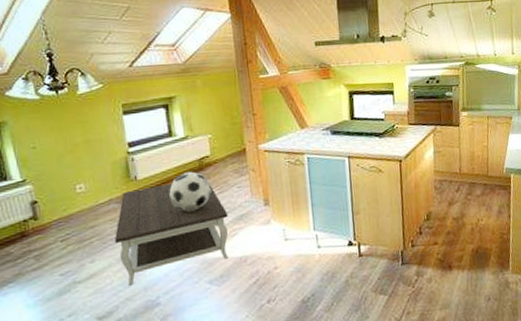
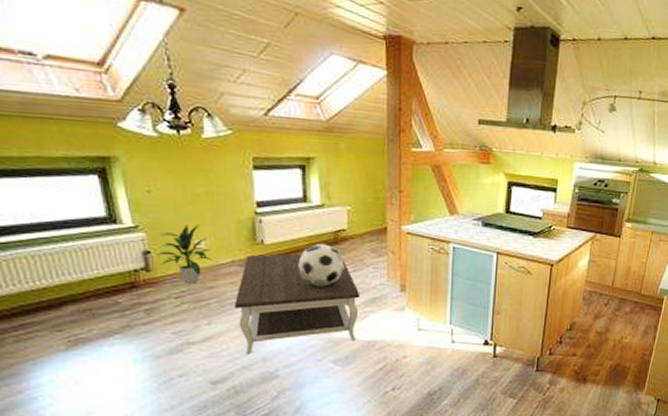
indoor plant: none [43,171,93,226] -> present [157,224,213,284]

